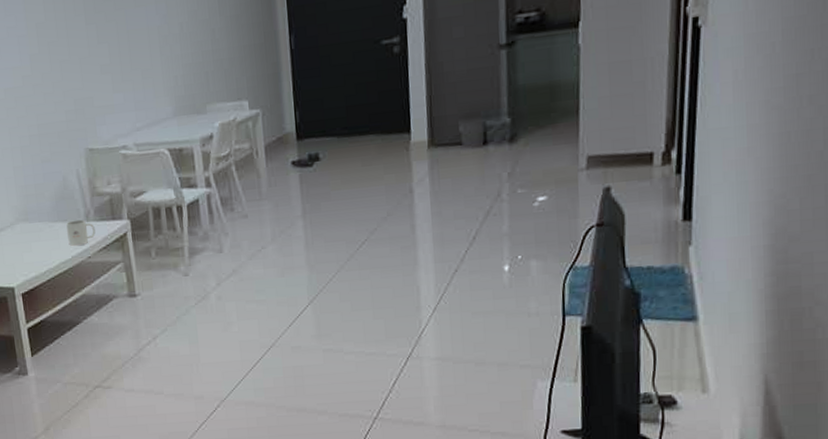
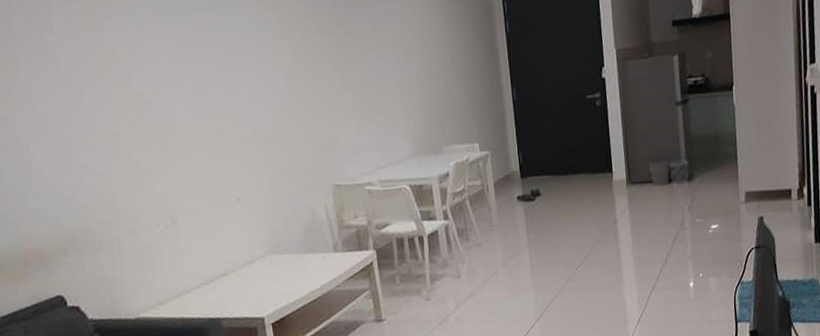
mug: present [66,219,96,247] -> none [315,250,344,277]

